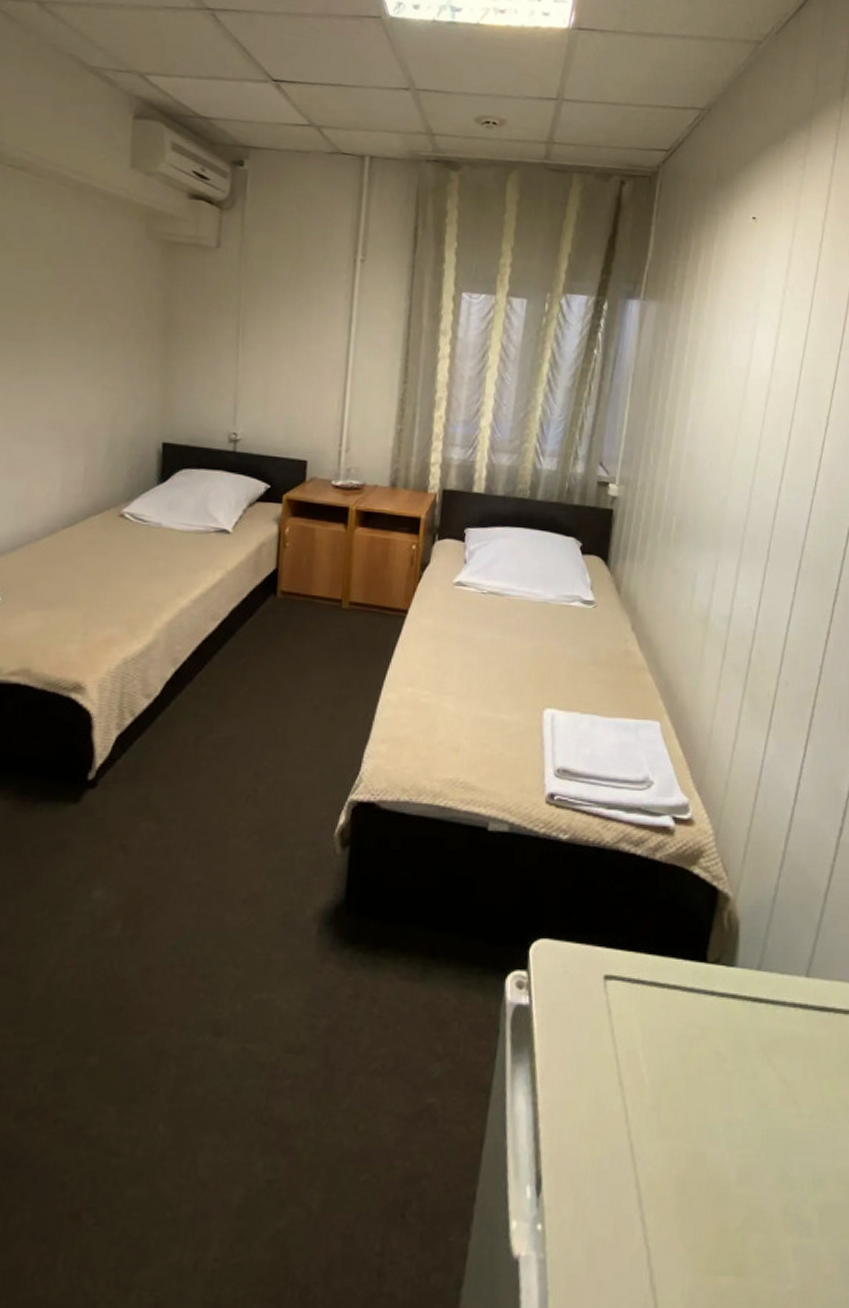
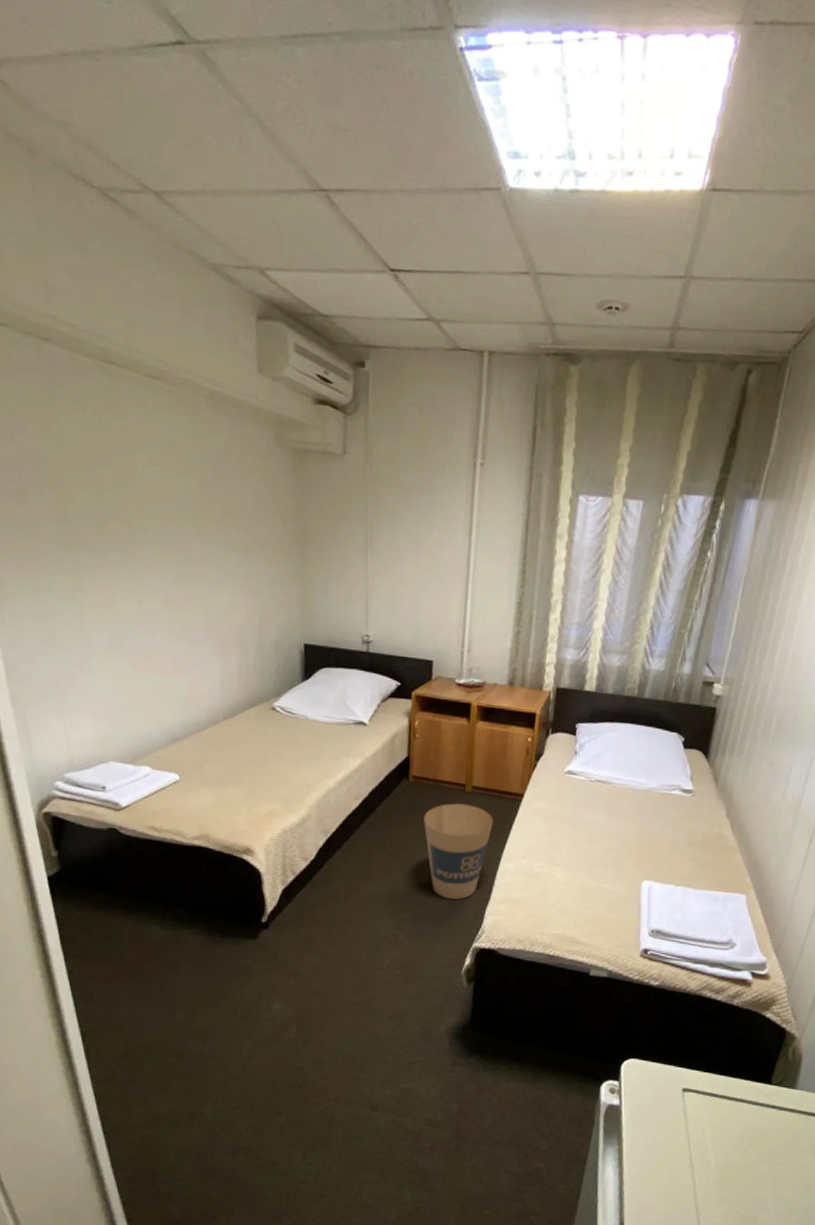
trash can: none [292,622,374,740] -> present [423,803,494,900]

